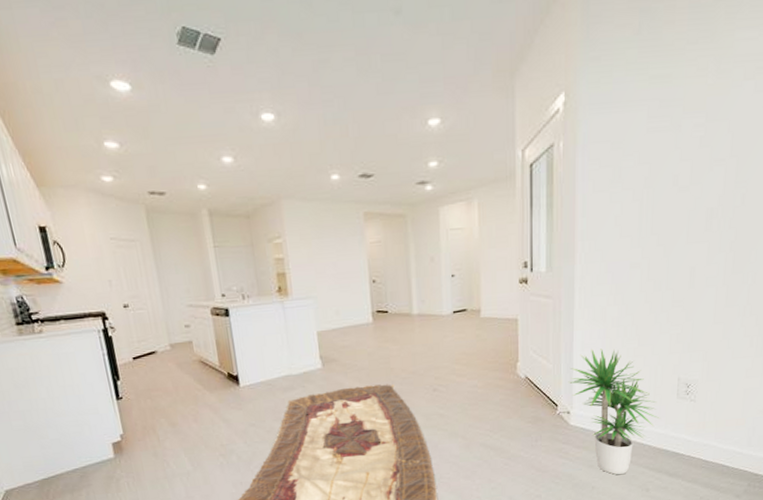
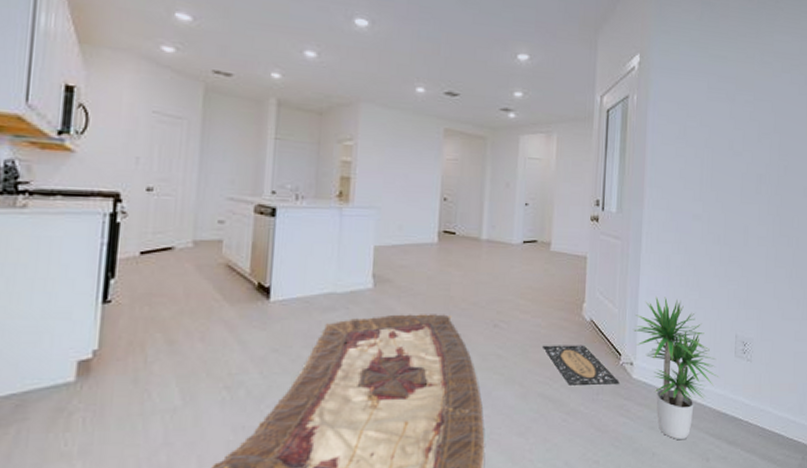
doormat: none [481,399,557,435] -> present [543,345,620,385]

